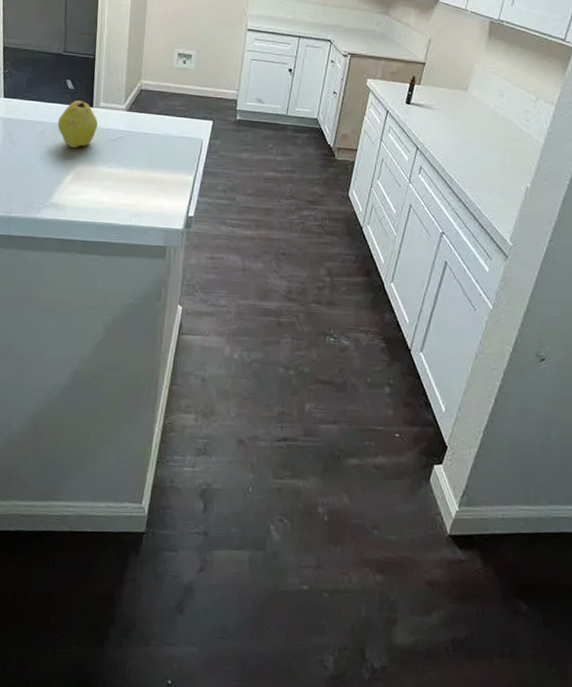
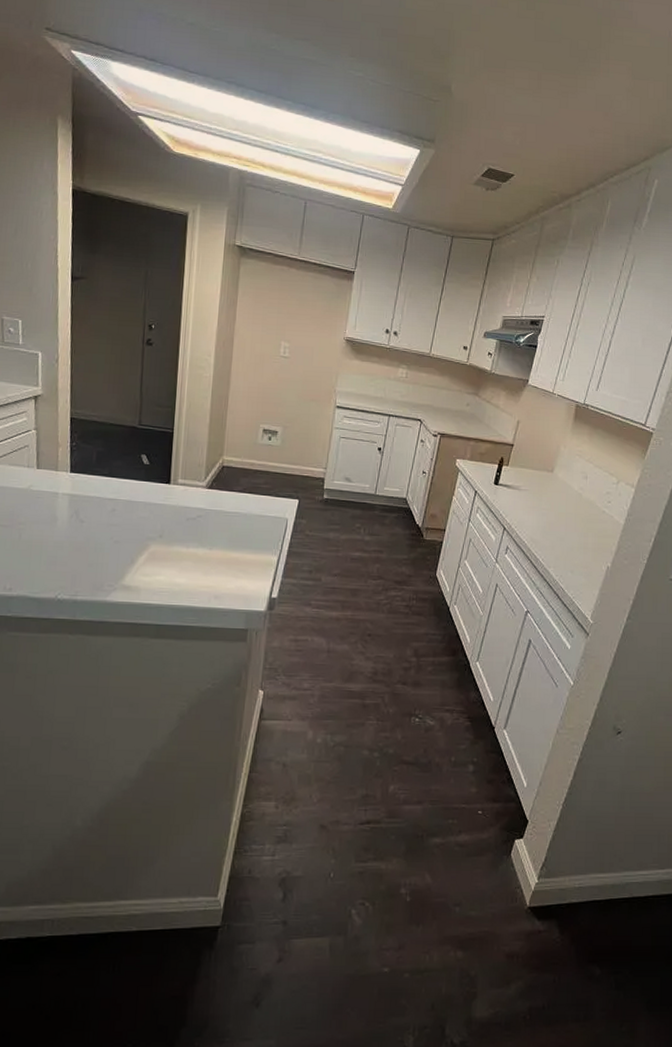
fruit: present [57,101,98,148] -> none [130,477,175,527]

